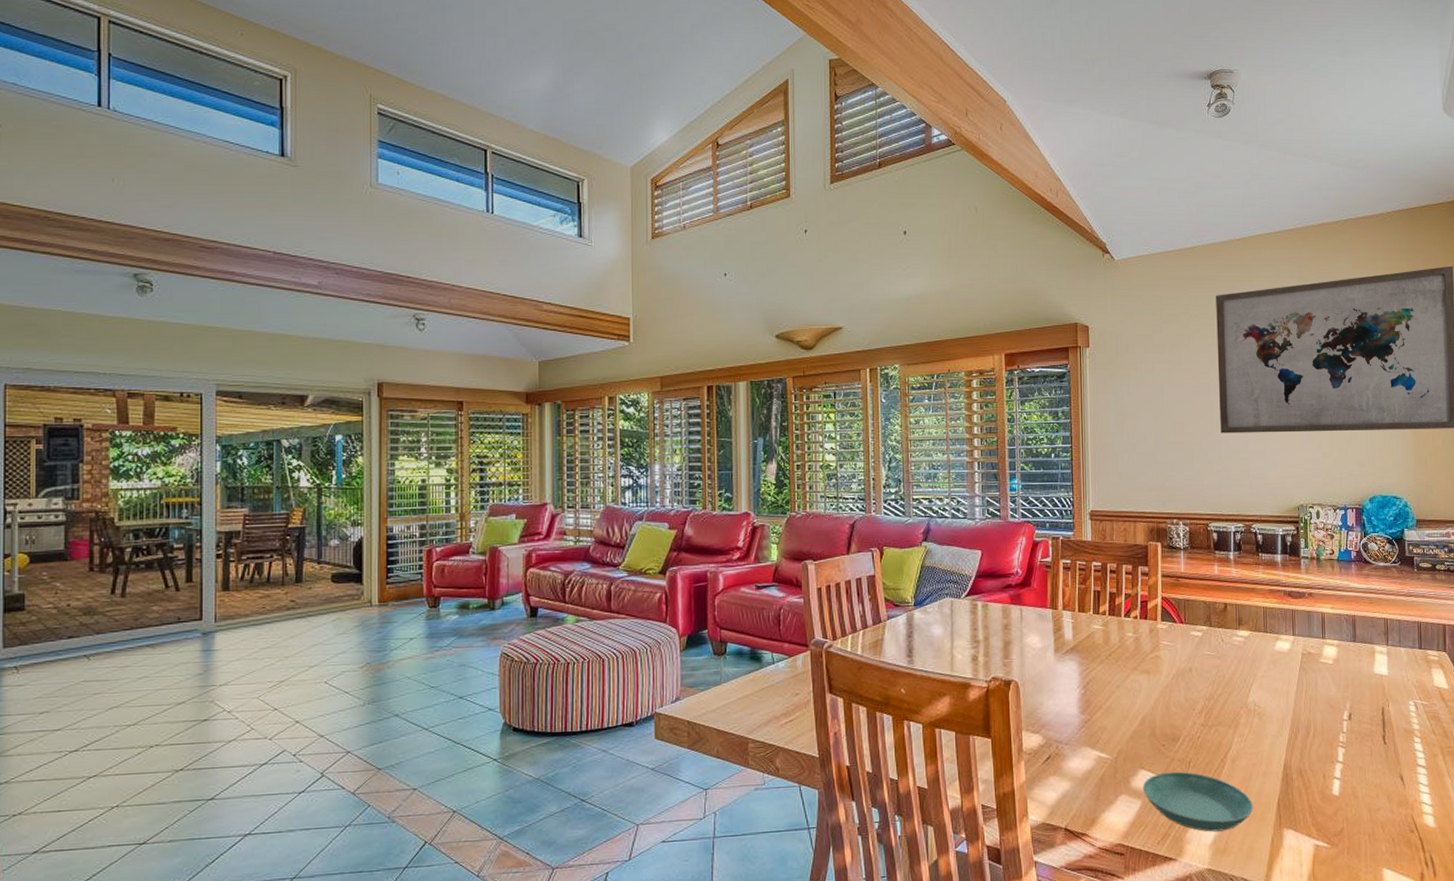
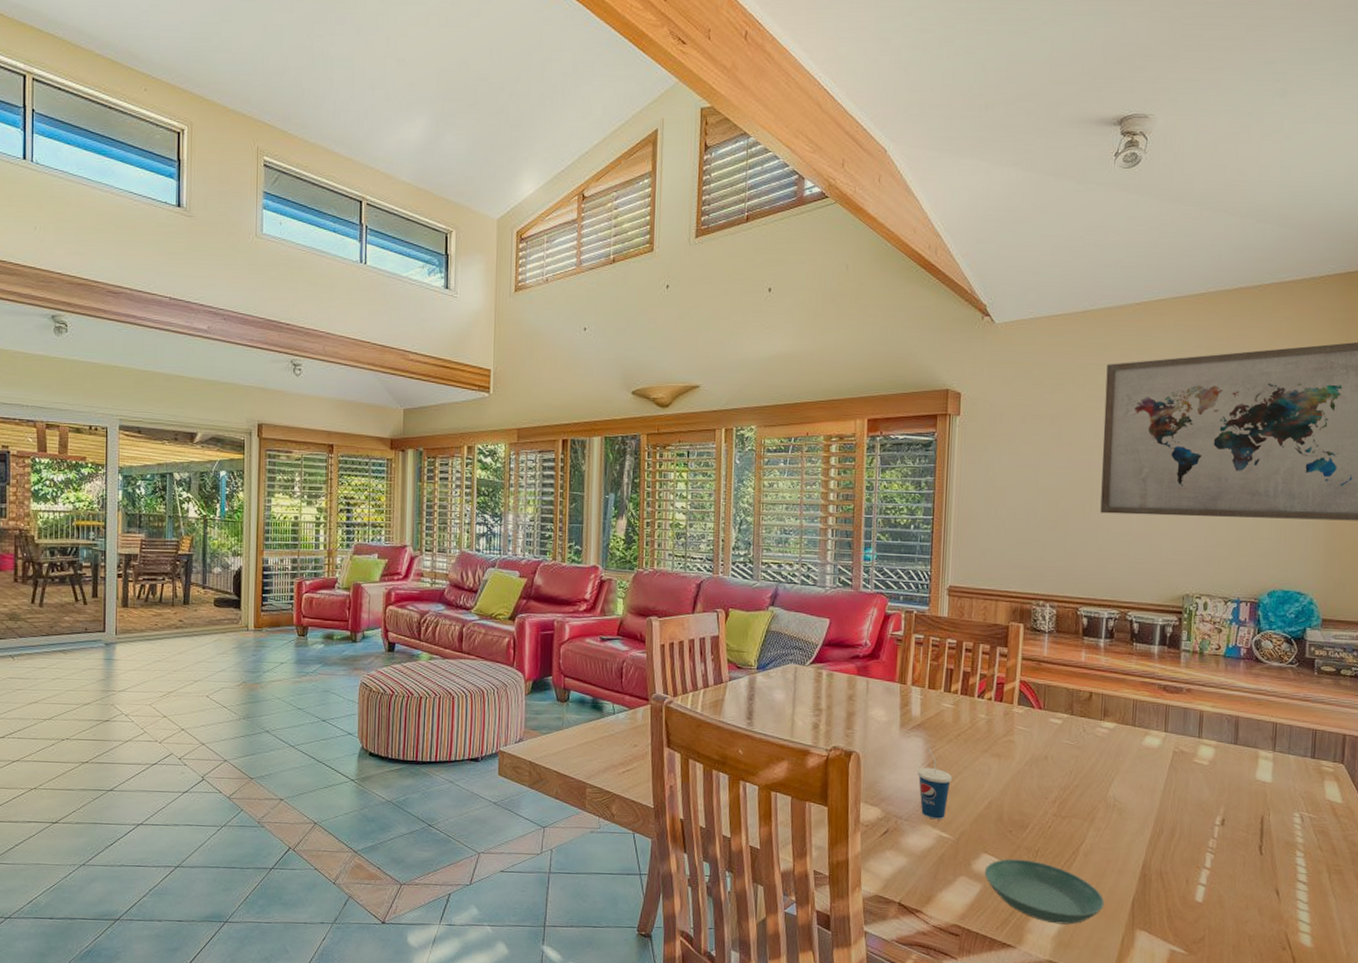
cup: none [1074,669,1107,741] -> present [917,747,953,820]

